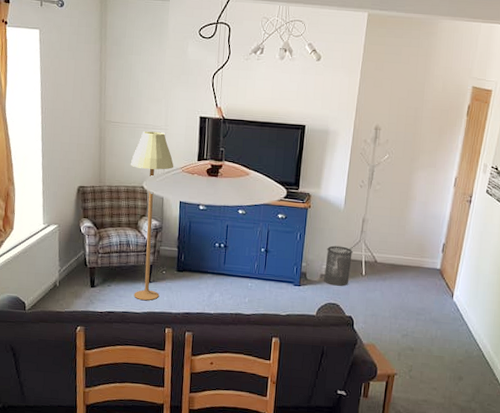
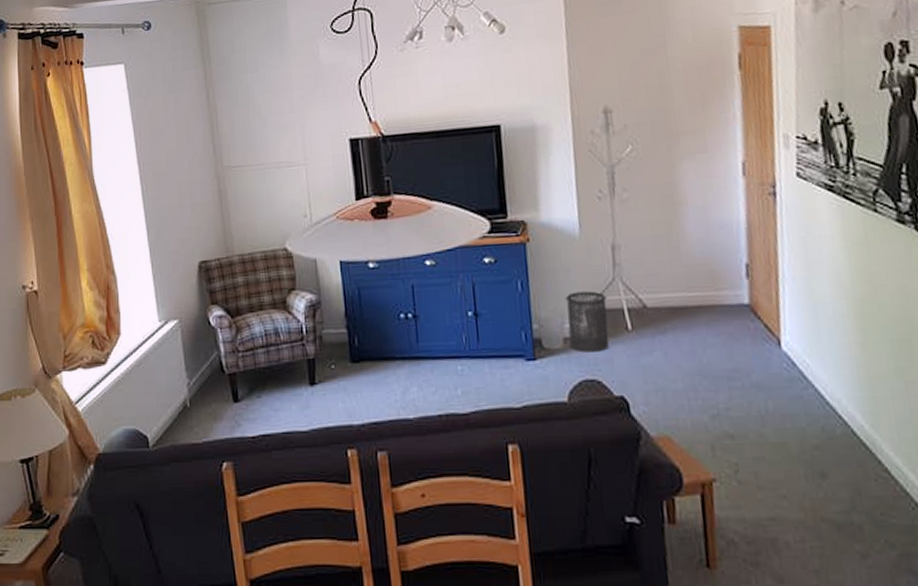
floor lamp: present [130,131,174,301] -> none [264,169,331,413]

